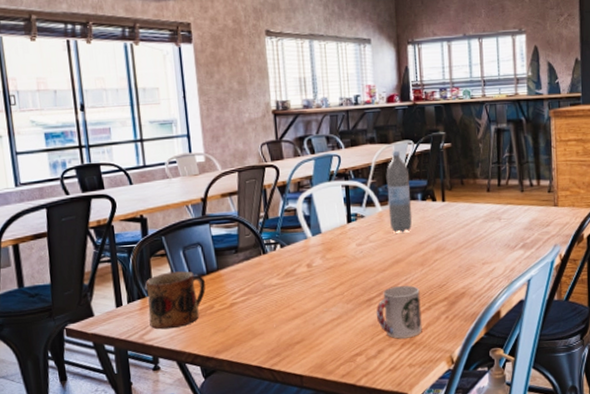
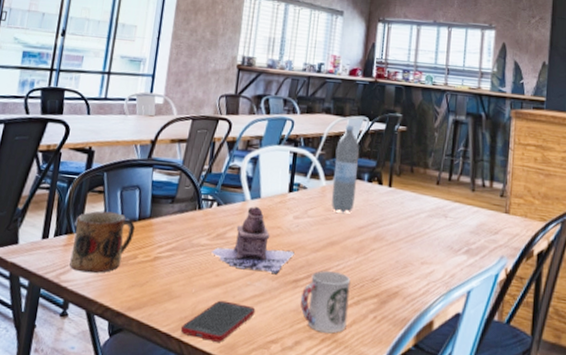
cell phone: none [269,328,337,365] -> present [180,300,256,342]
teapot: none [283,242,363,299] -> present [210,206,295,274]

